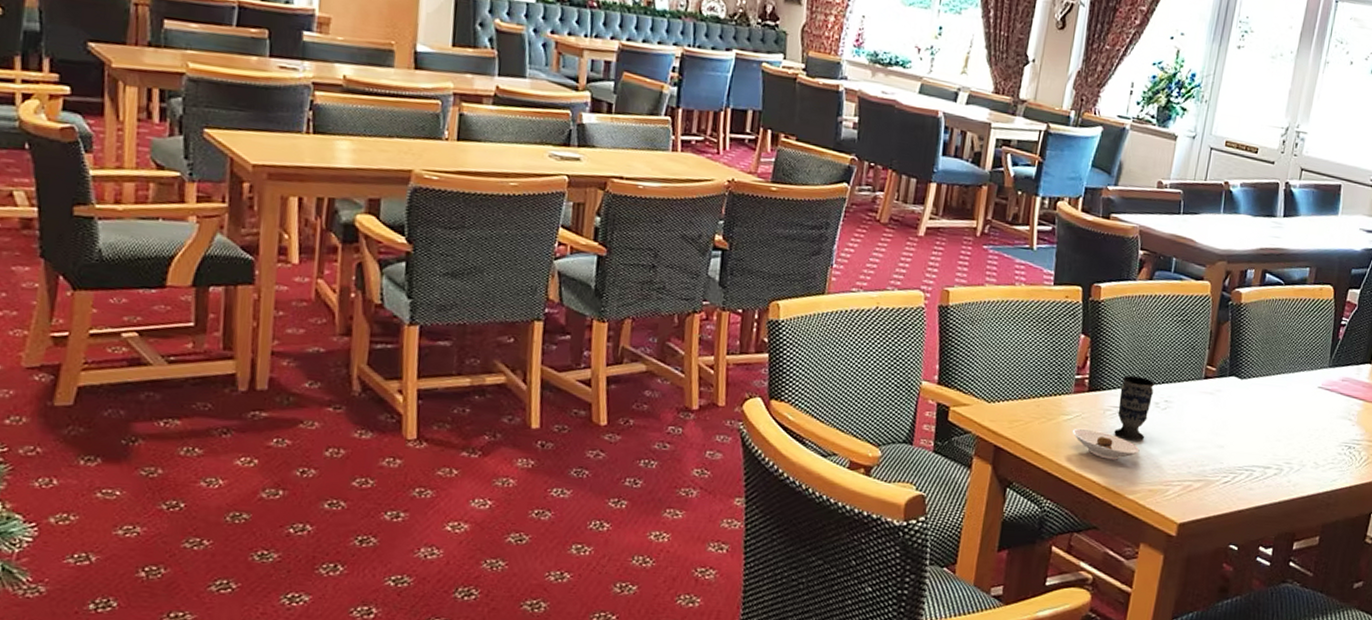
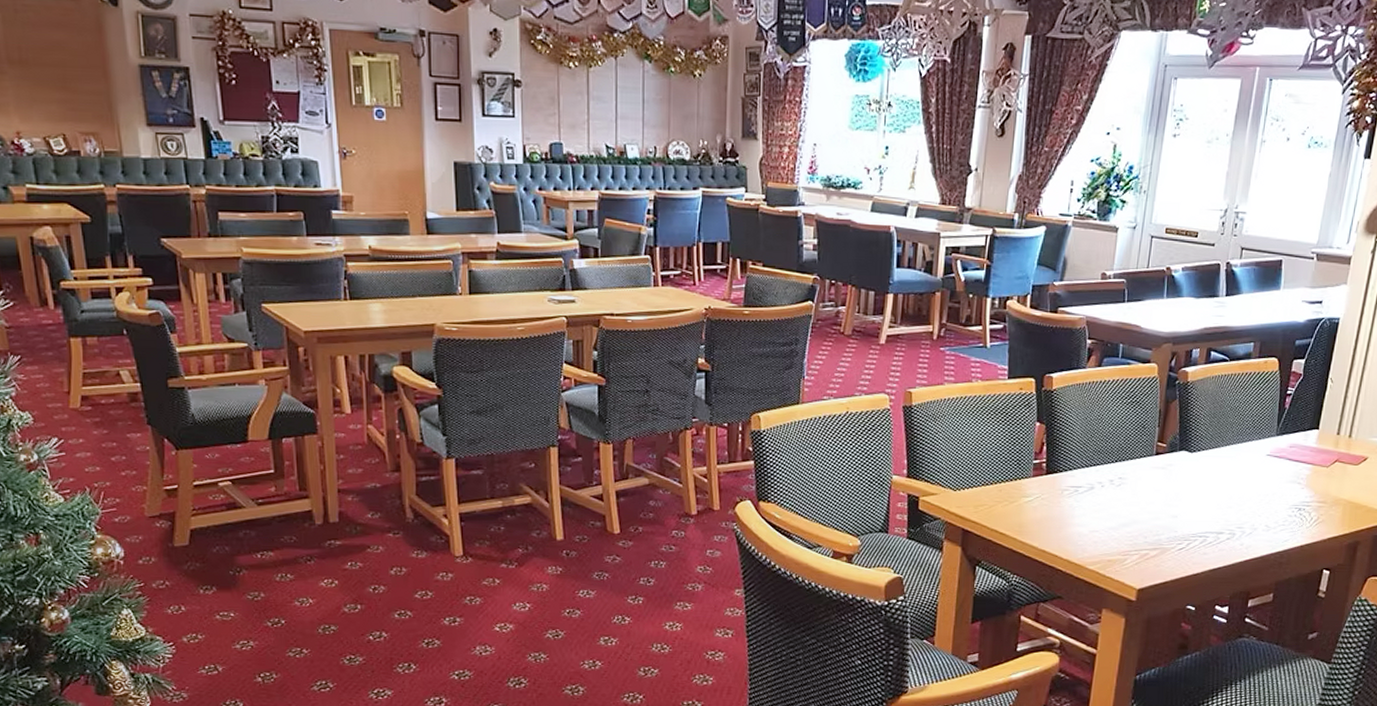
saucer: present [1072,428,1140,460] -> none [1033,508,1098,535]
cup: present [1114,376,1155,441] -> none [1073,457,1109,517]

